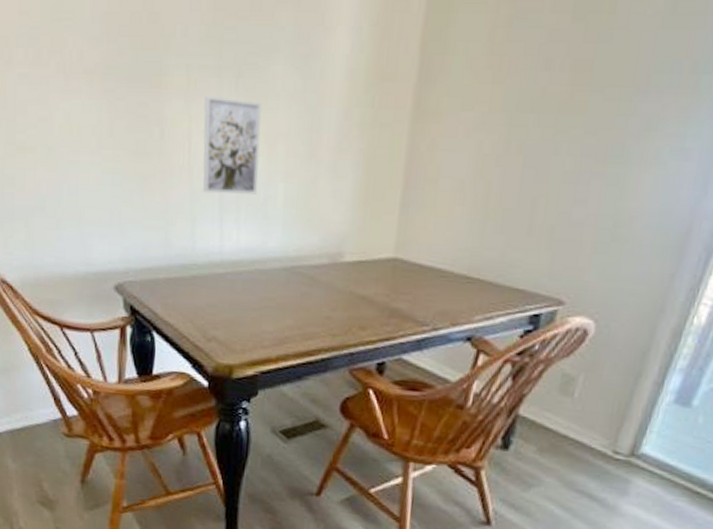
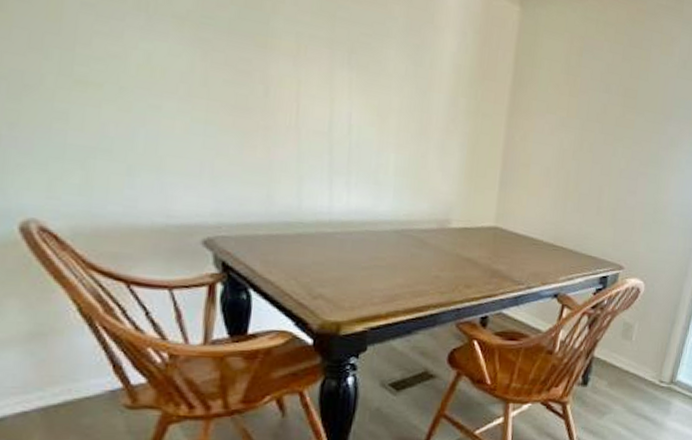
wall art: present [202,95,261,195] -> none [311,63,374,161]

